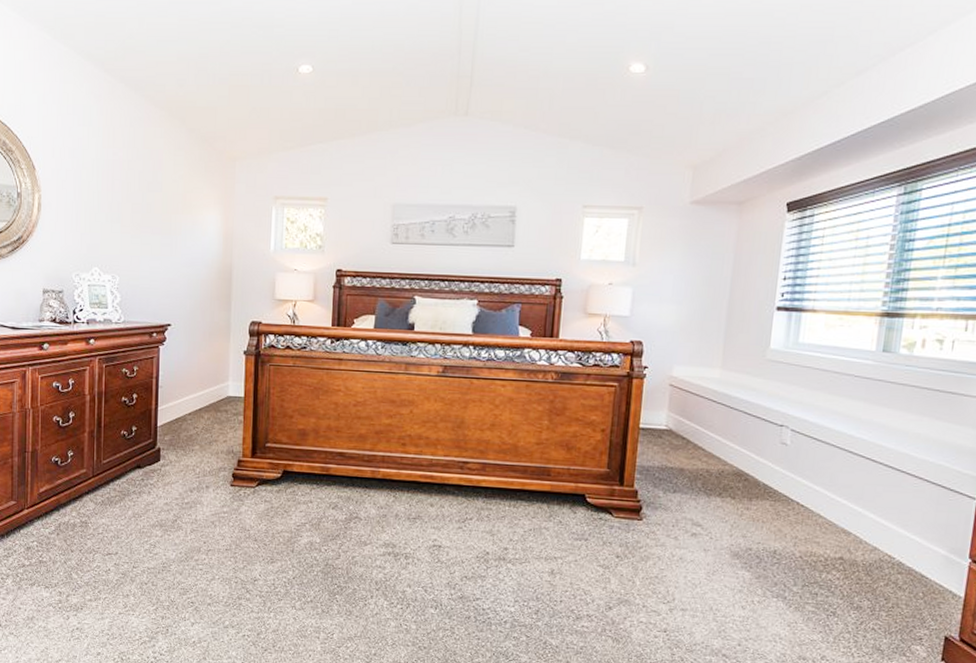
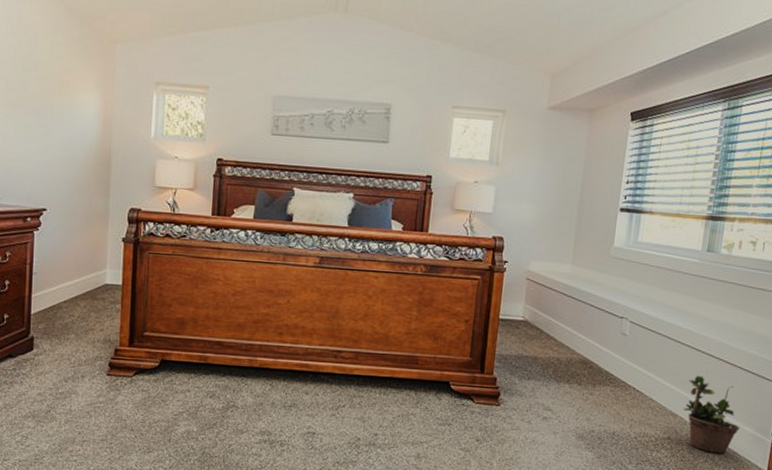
potted plant: none [858,484,929,578] -> present [683,371,740,454]

